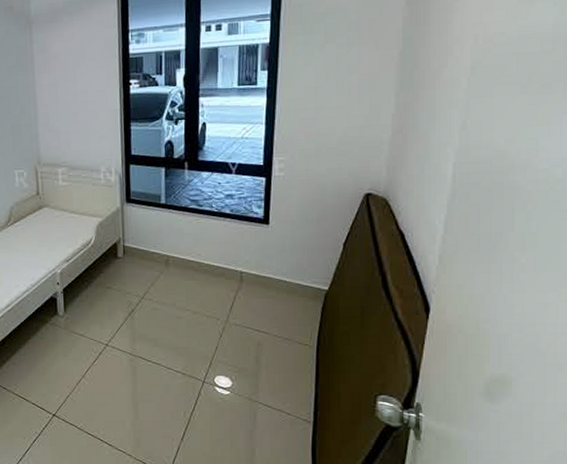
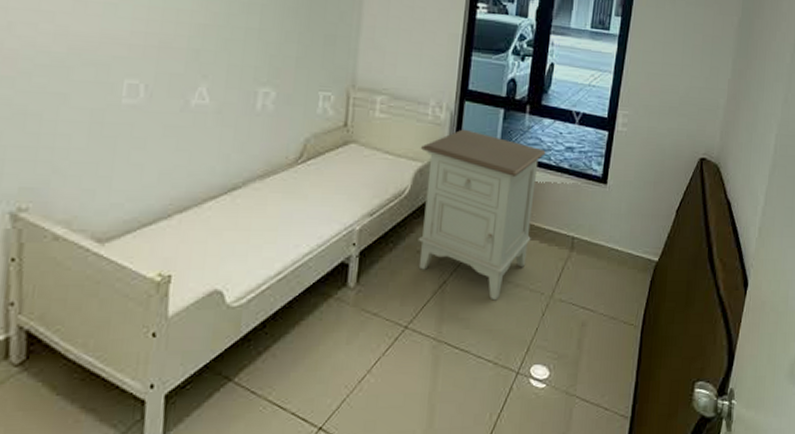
nightstand: none [98,188,207,325] -> present [418,129,546,301]

